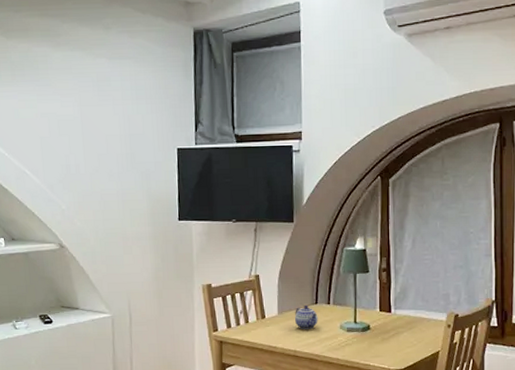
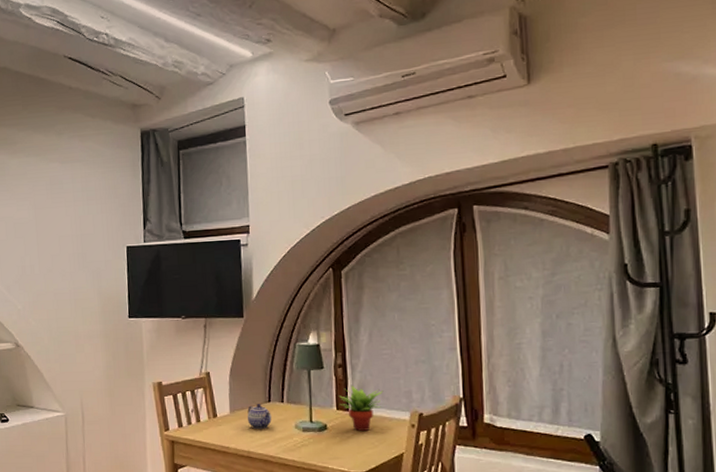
succulent plant: none [381,289,424,331] -> present [338,385,384,431]

